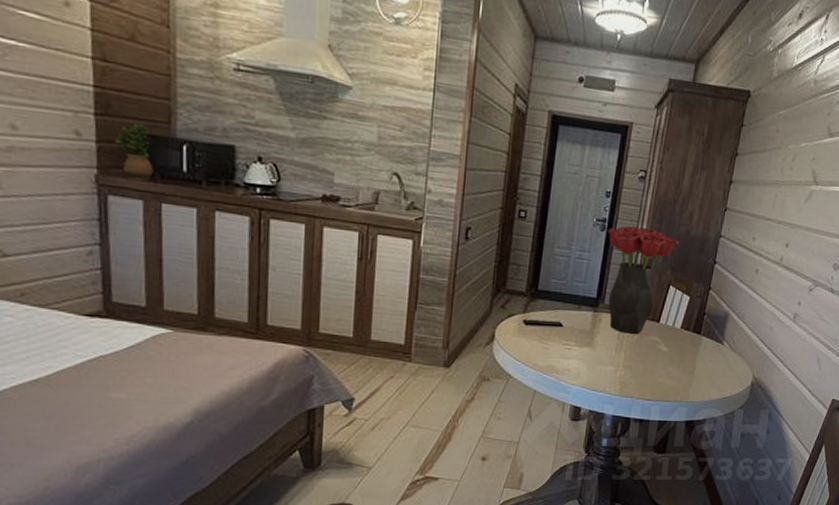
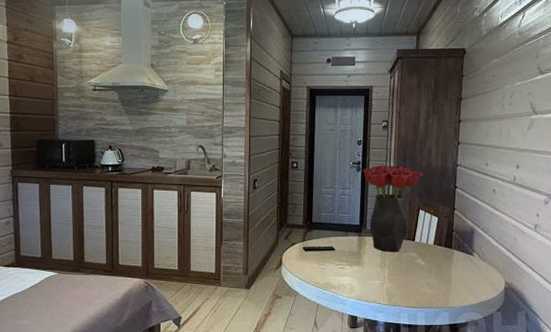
potted plant: present [115,123,154,181] -> none [22,133,45,171]

